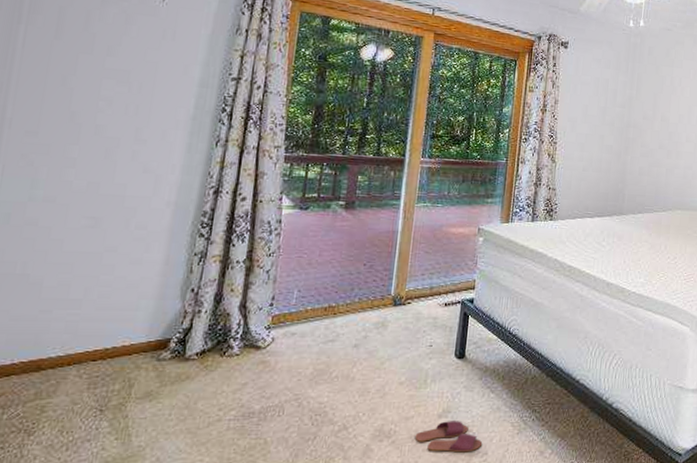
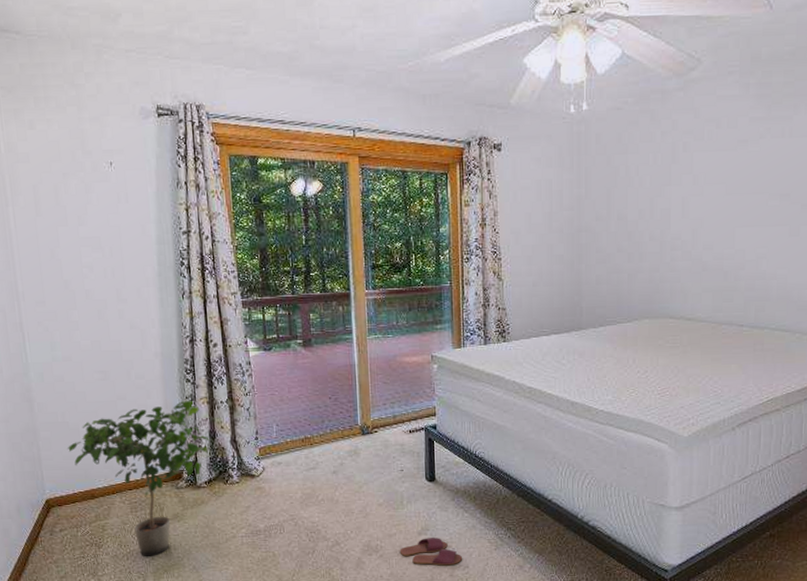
potted plant: none [18,257,213,446] -> present [67,400,210,556]

